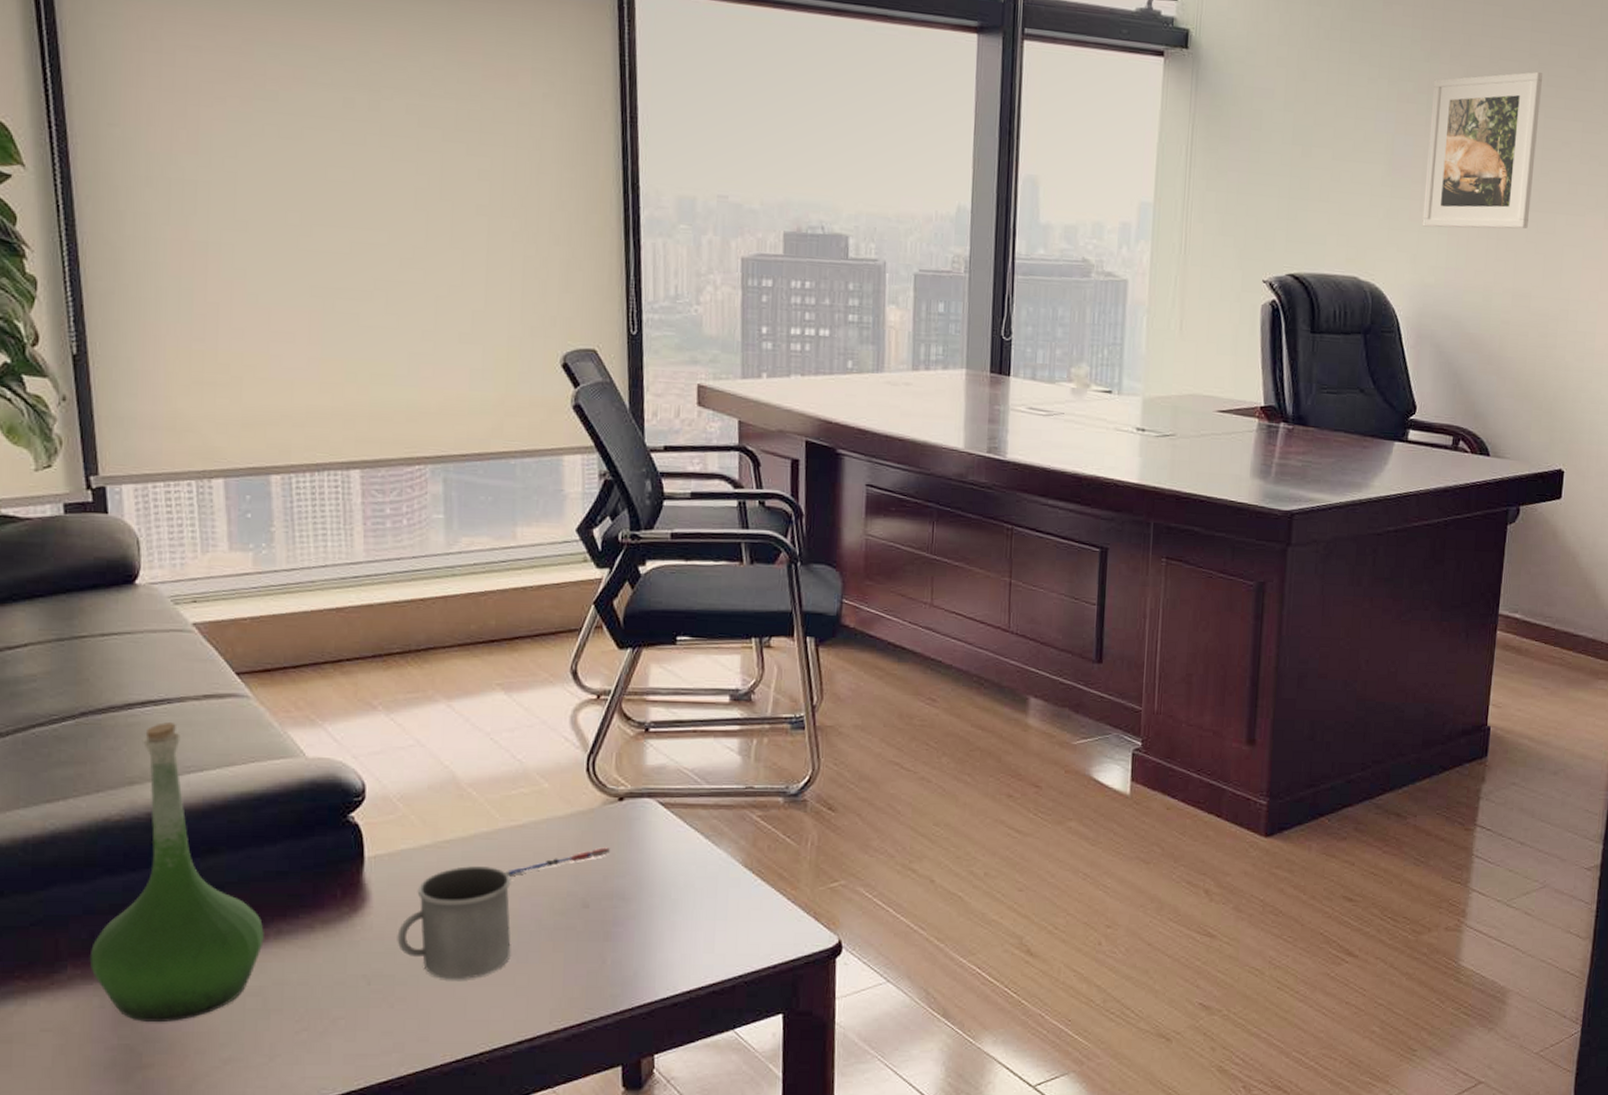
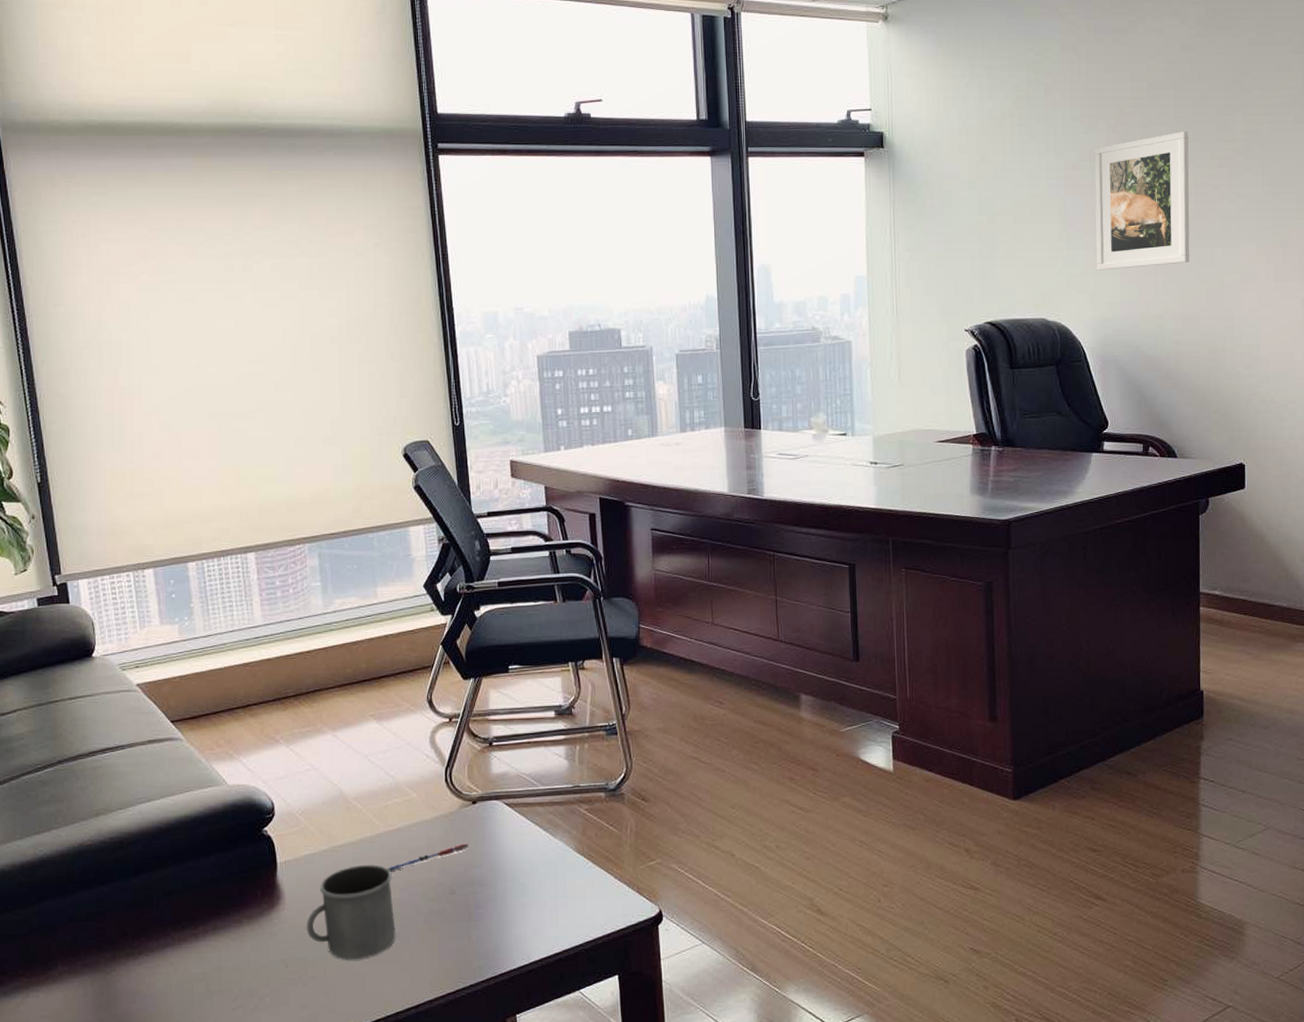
vase: present [90,721,264,1023] -> none [75,763,204,1007]

